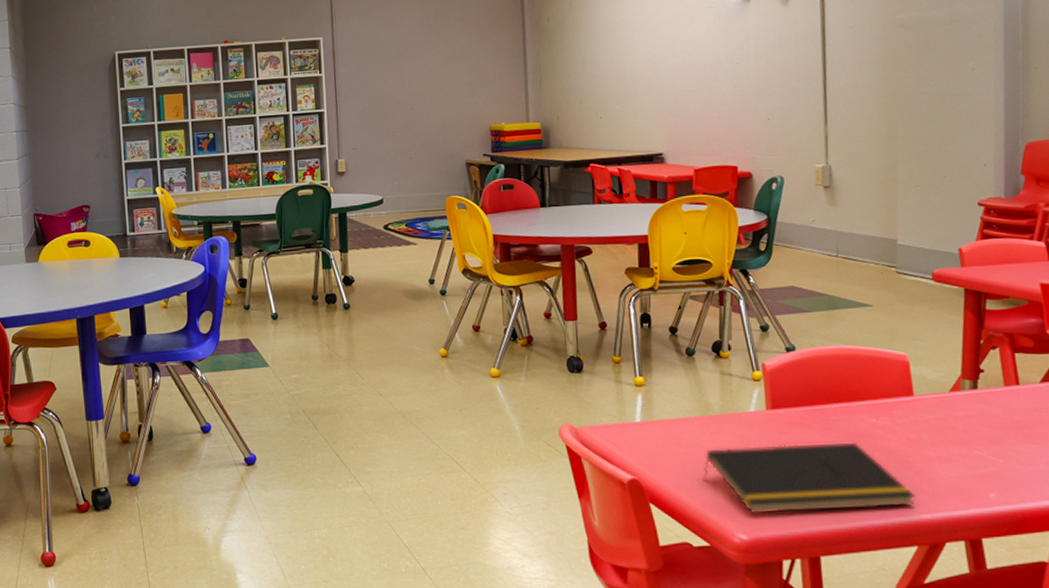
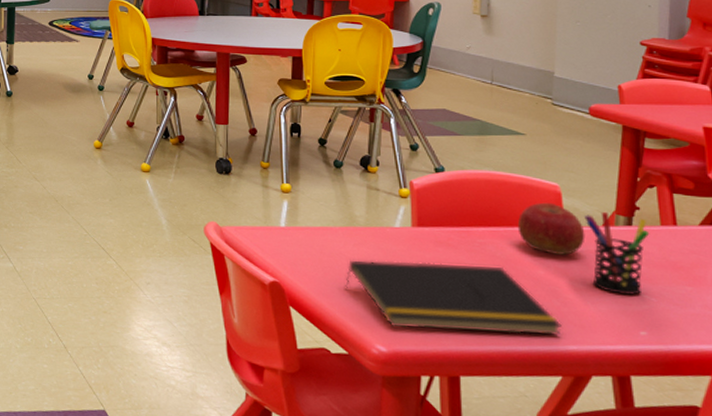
apple: none [868,373,934,425] -> present [517,202,585,255]
pen holder: none [932,377,995,458] -> present [584,211,650,295]

